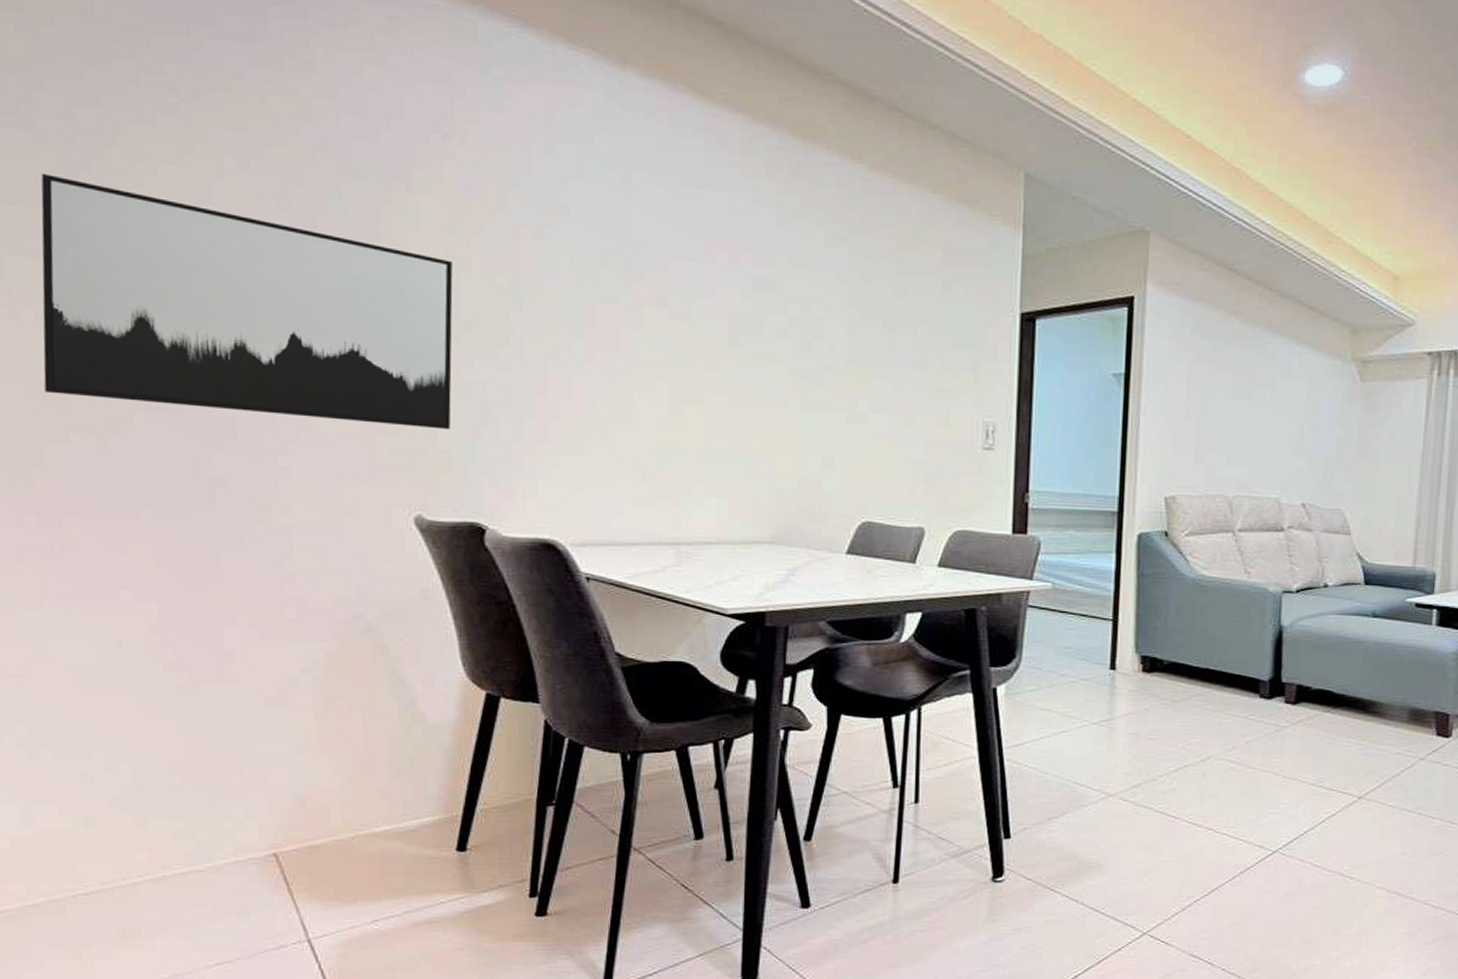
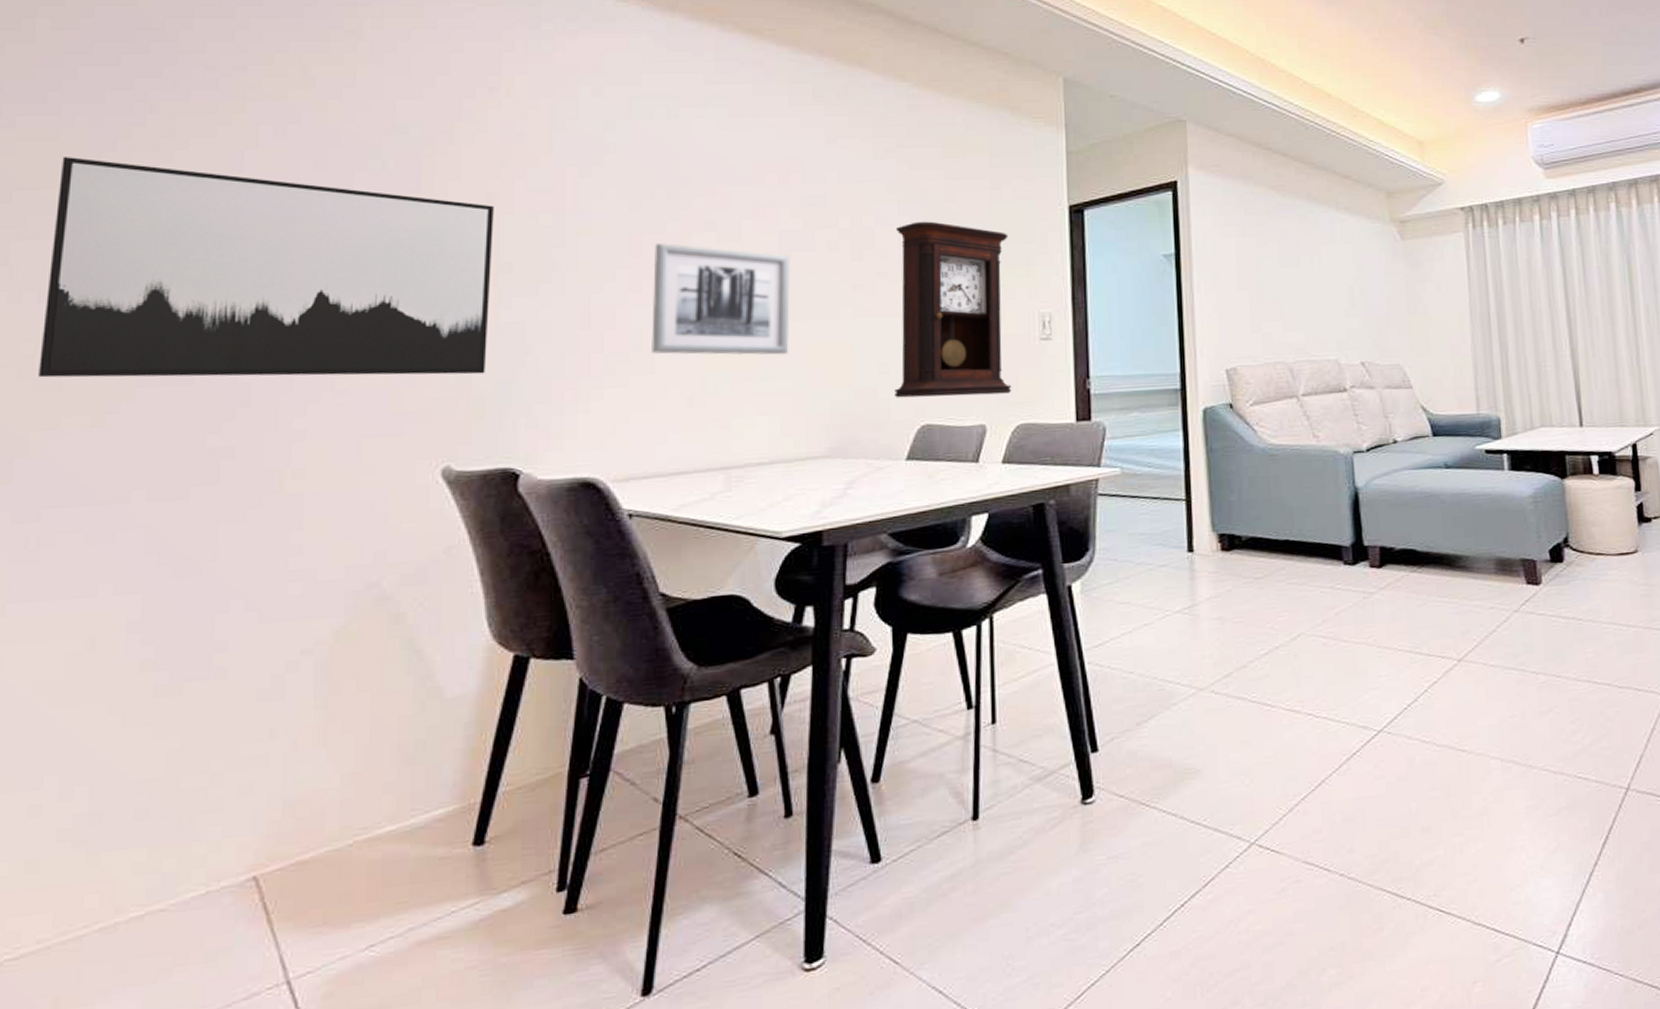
wall art: none [606,315,741,440] -> present [652,243,791,356]
pendulum clock: none [838,316,958,499] -> present [894,221,1012,398]

